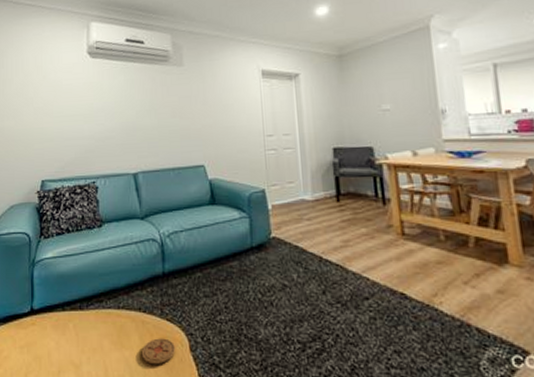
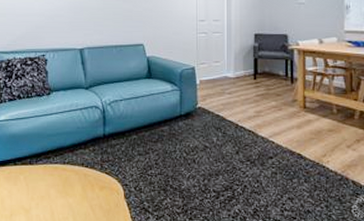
coaster: present [141,338,175,365] -> none [83,188,112,209]

